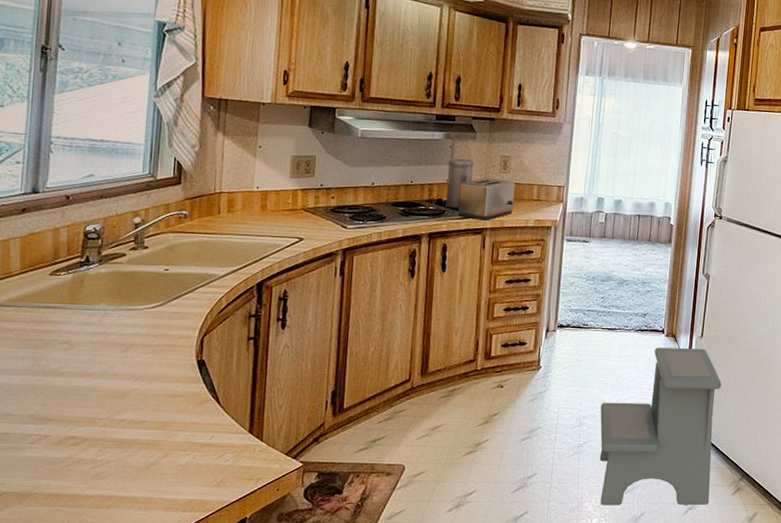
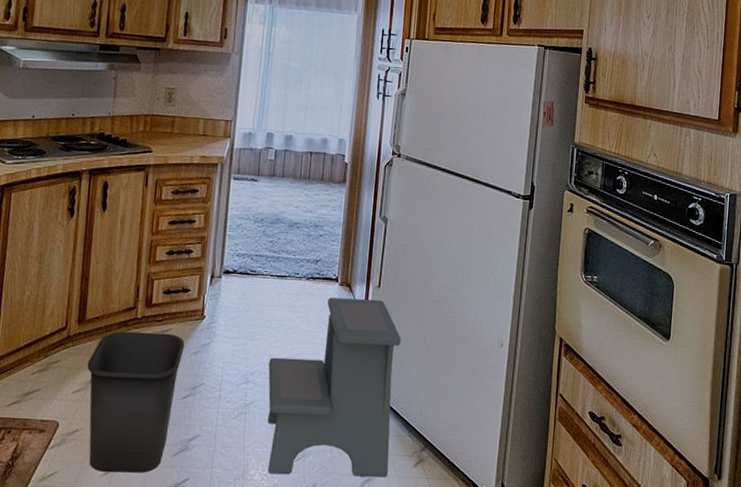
waste bin: none [430,382,522,508] -> present [87,331,185,473]
canister: present [444,158,474,209] -> none [106,90,138,144]
toaster: present [457,178,515,221] -> none [120,111,181,157]

